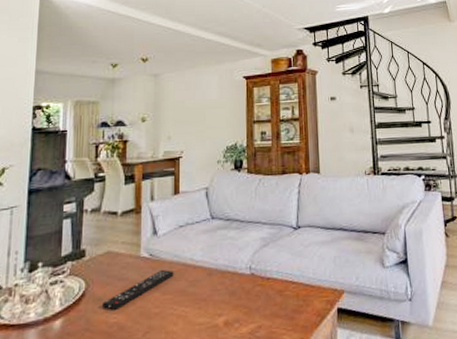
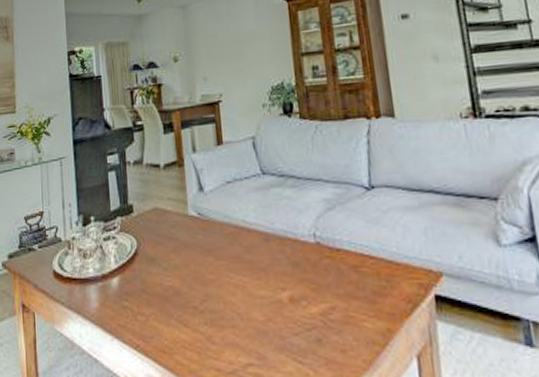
remote control: present [103,269,174,310] -> none [156,230,226,272]

